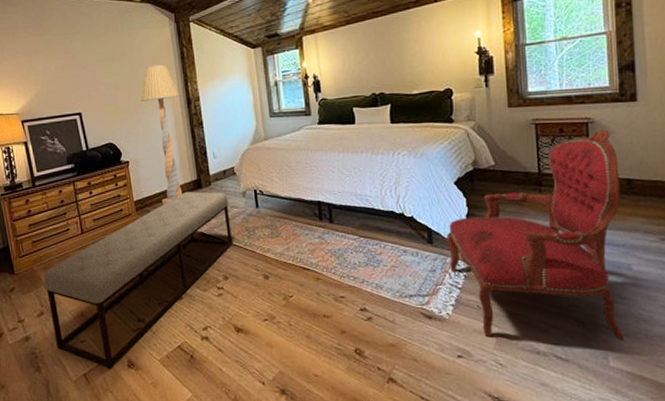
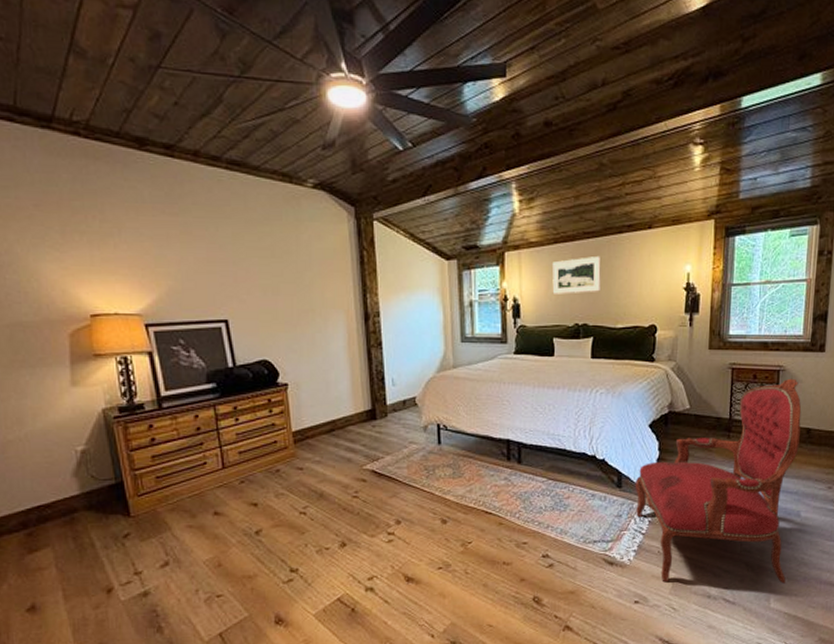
bench: present [44,191,233,370] -> none [171,422,409,627]
floor lamp: present [141,64,183,205] -> none [308,268,355,437]
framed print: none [347,31,393,69] -> present [552,255,601,294]

